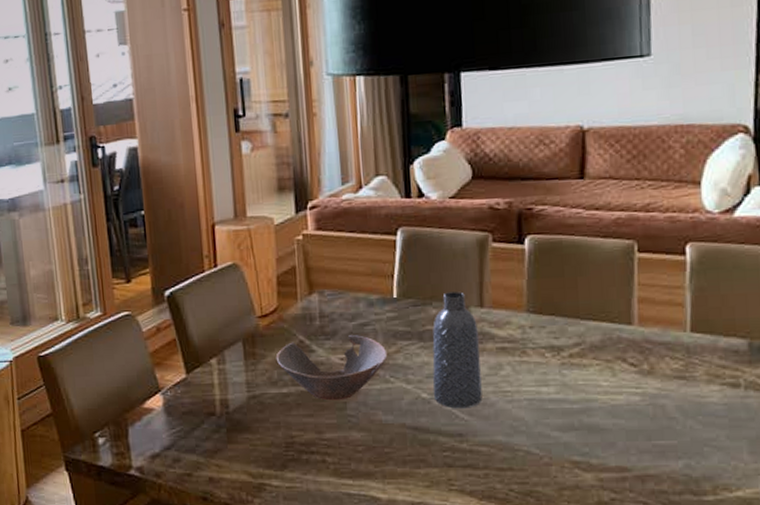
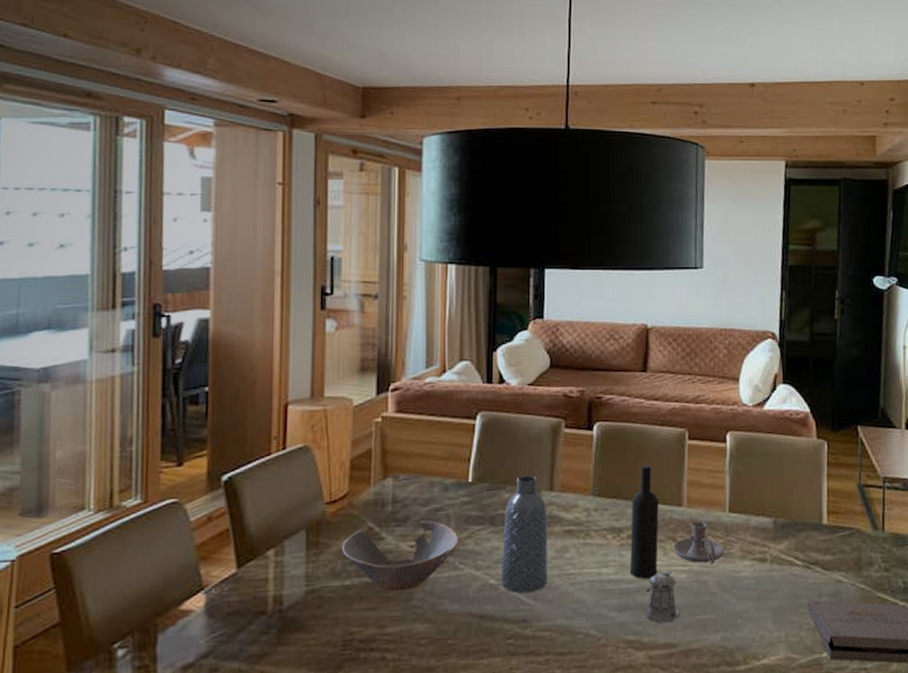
wine bottle: none [572,279,606,400] -> present [630,464,659,579]
pepper shaker: none [591,391,632,446] -> present [644,570,679,623]
candle holder: none [623,341,685,387] -> present [673,521,723,564]

